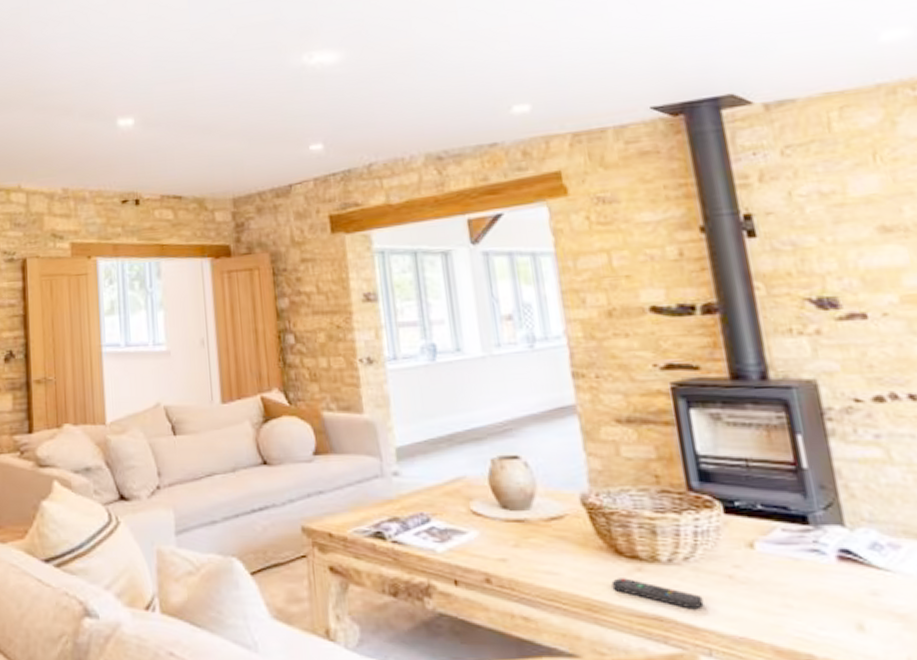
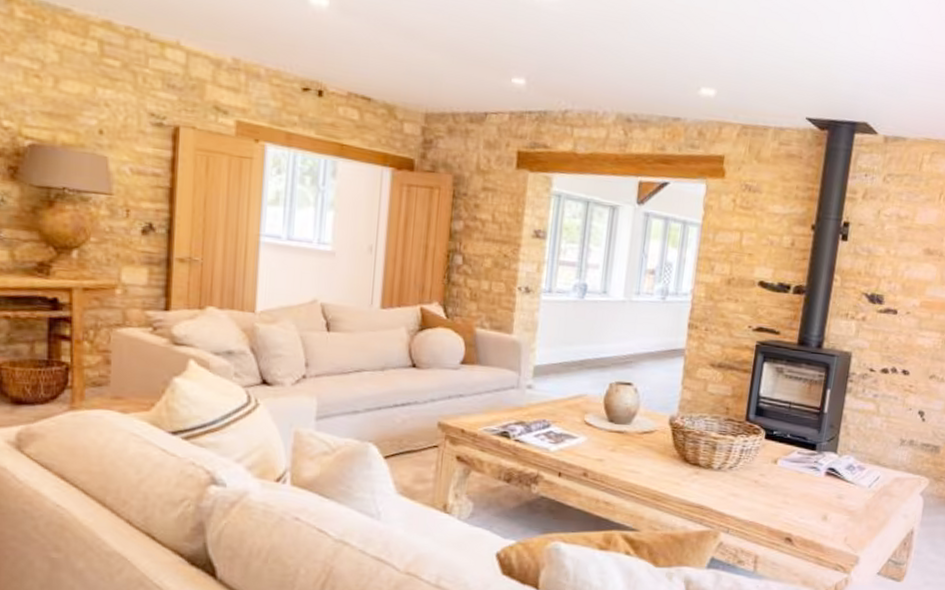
remote control: present [611,578,704,610] -> none [675,478,734,502]

